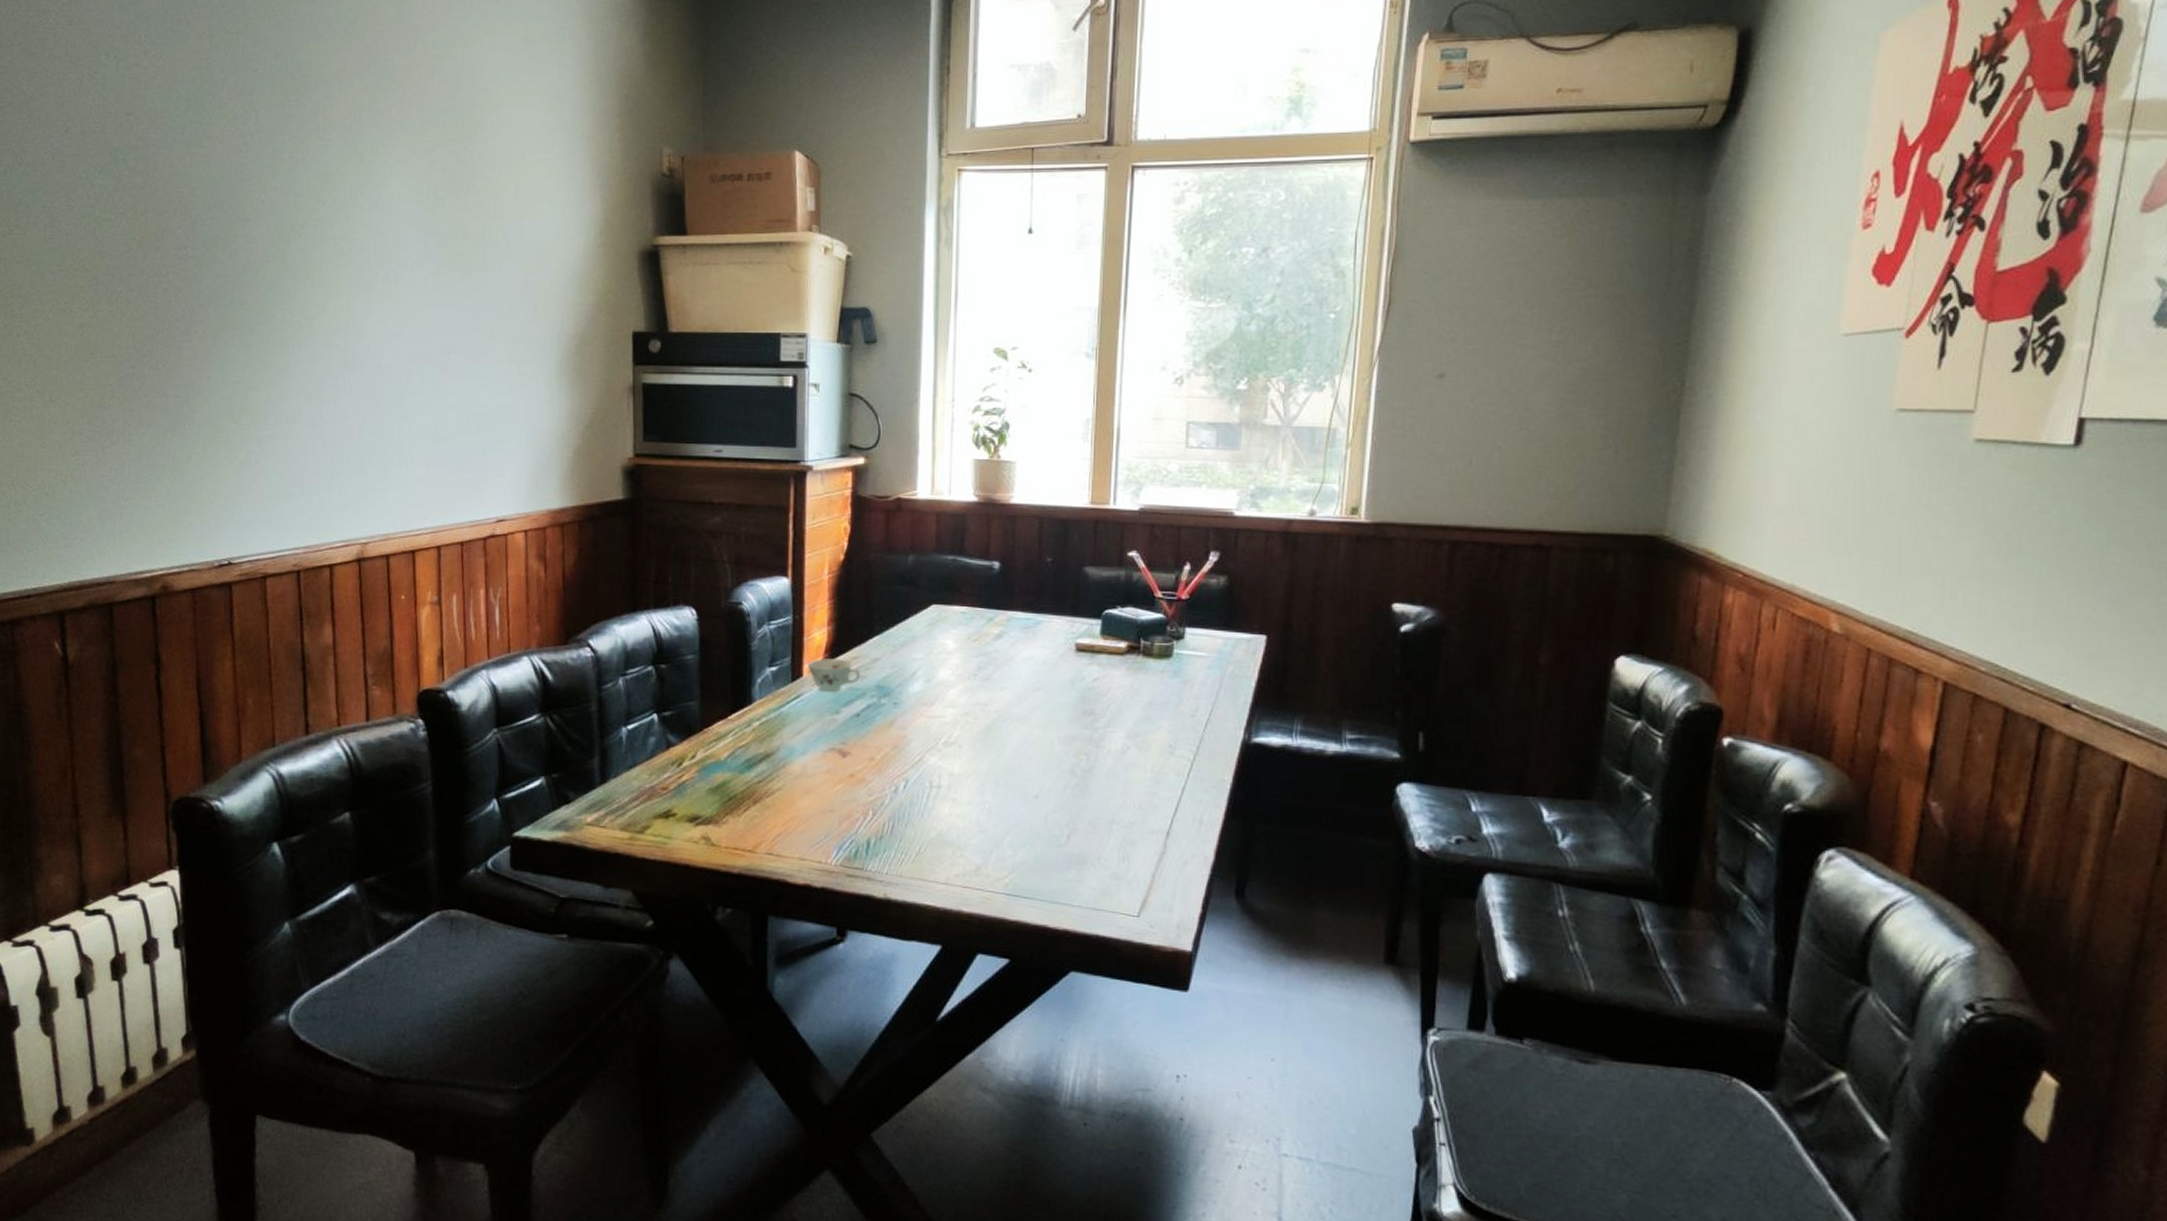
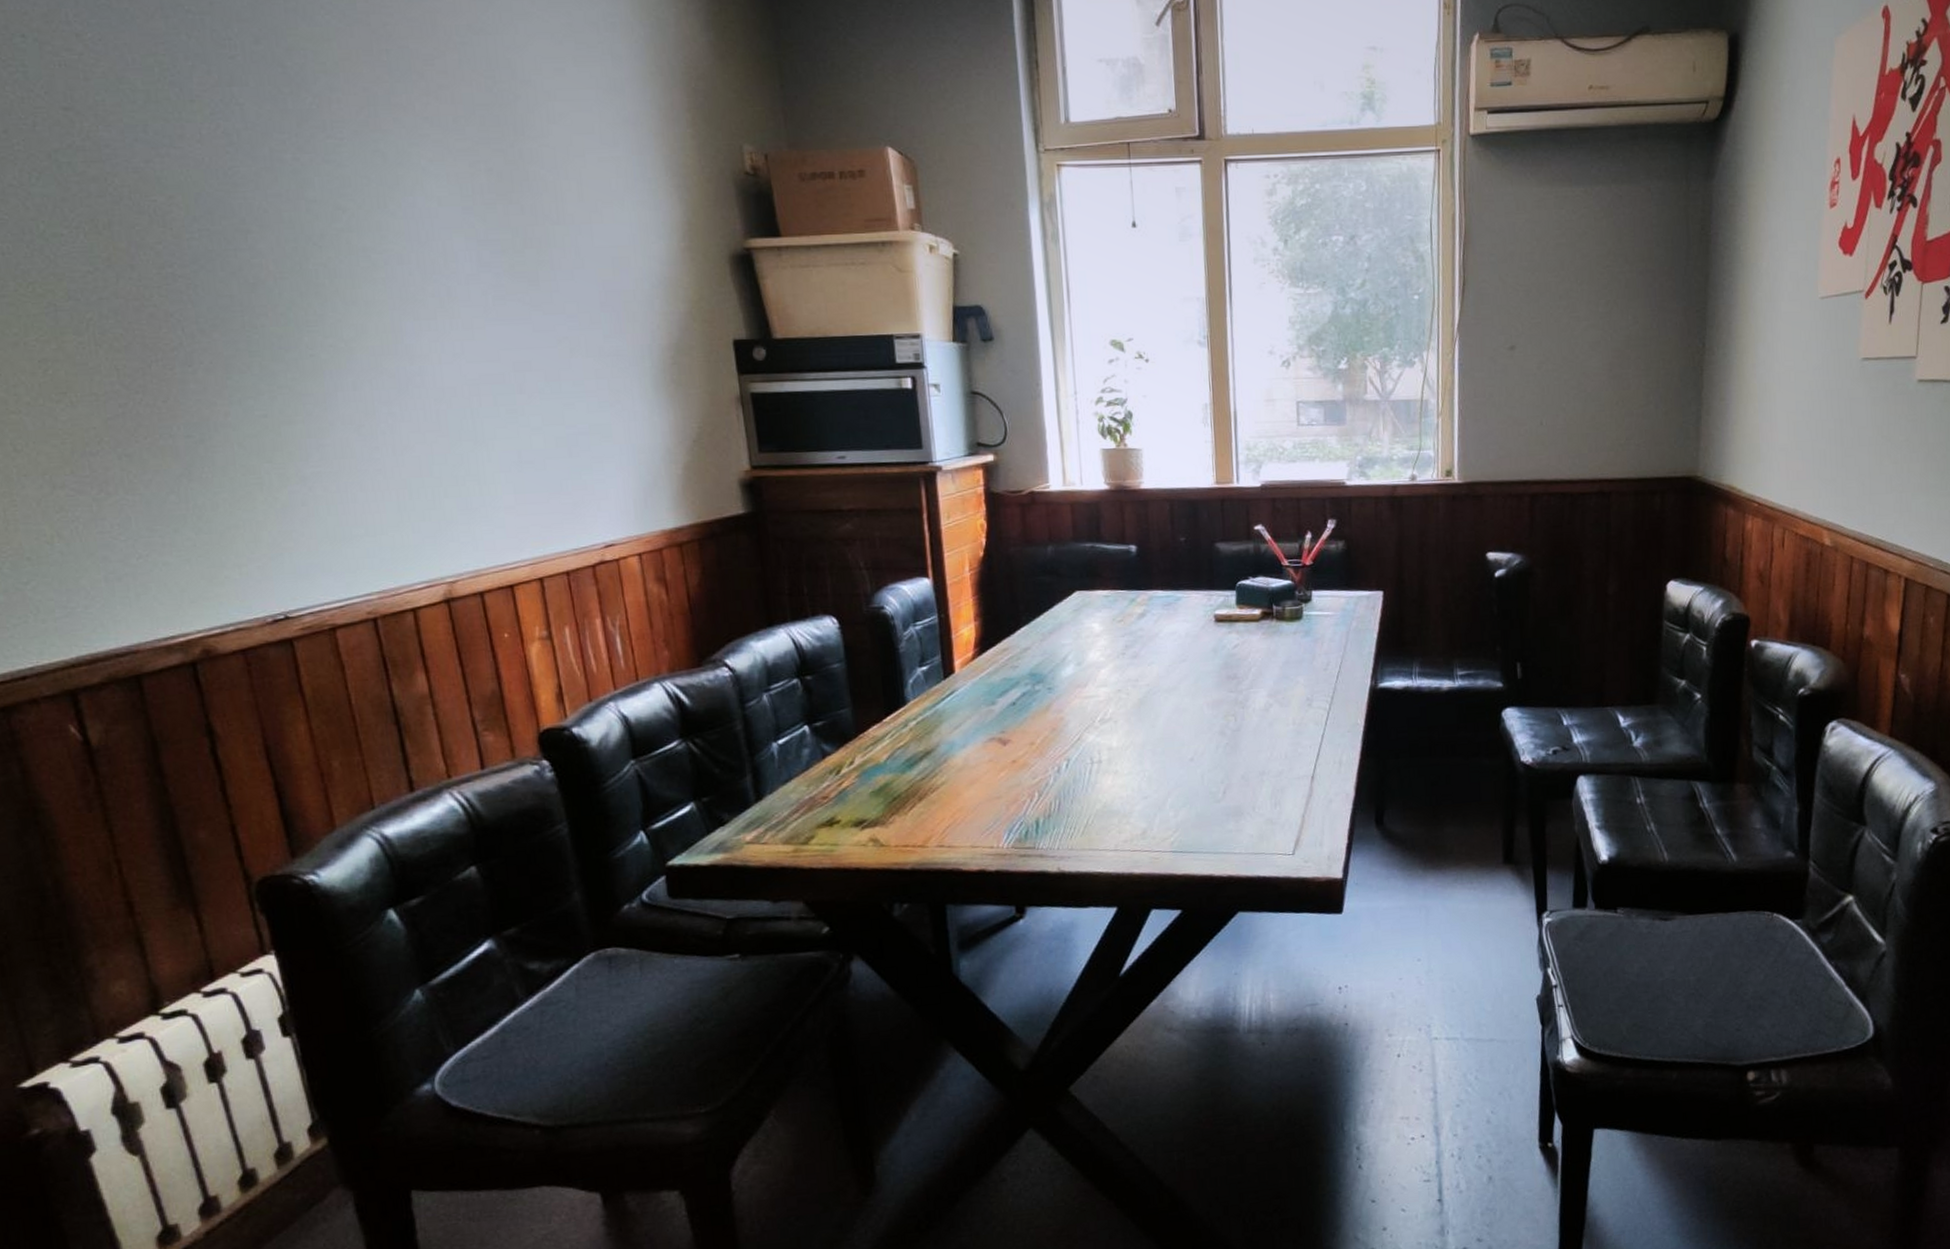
teacup: present [808,658,861,693] -> none [959,651,1013,686]

